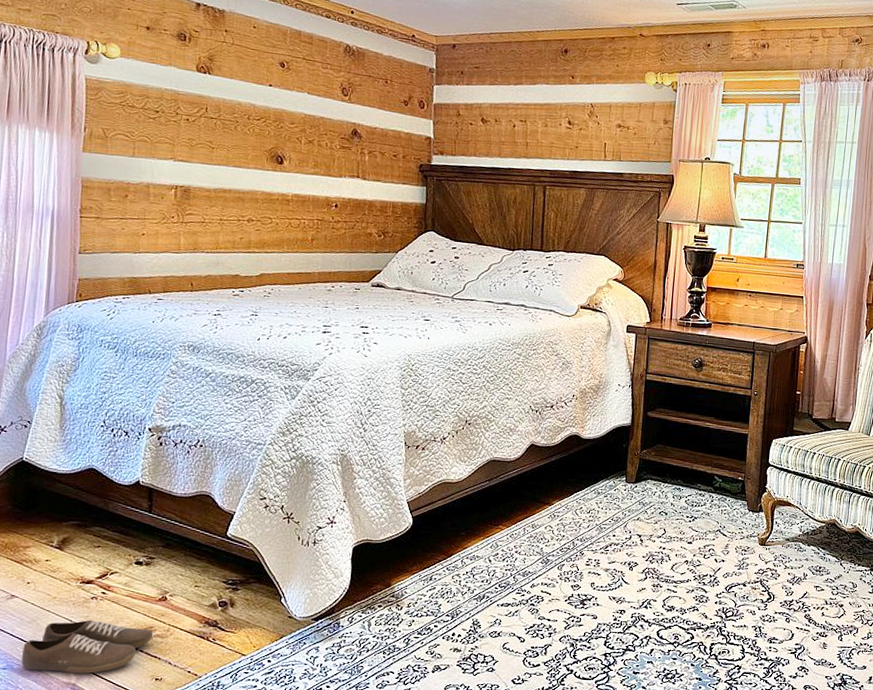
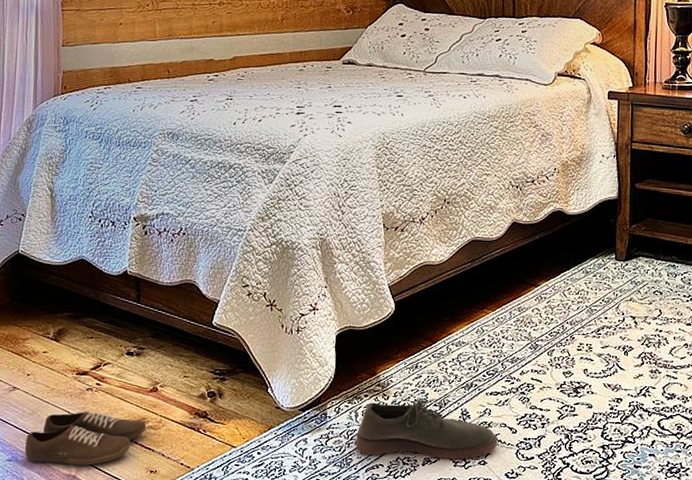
shoe: none [366,609,507,667] -> present [355,398,498,459]

